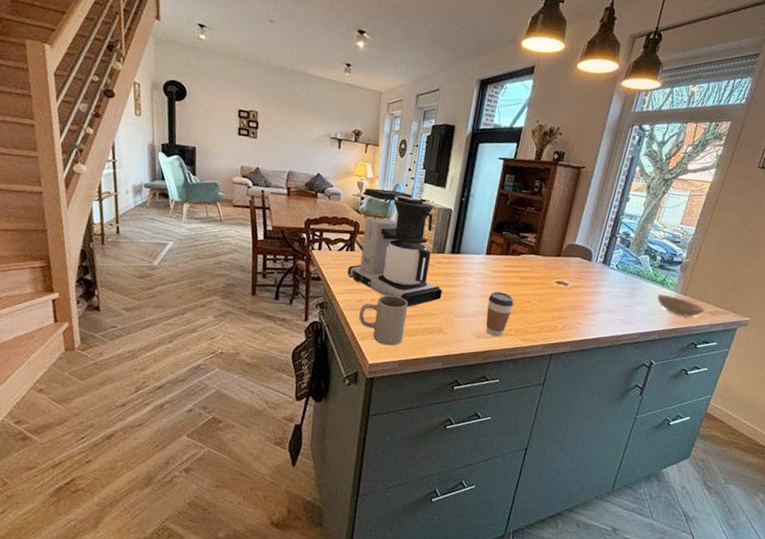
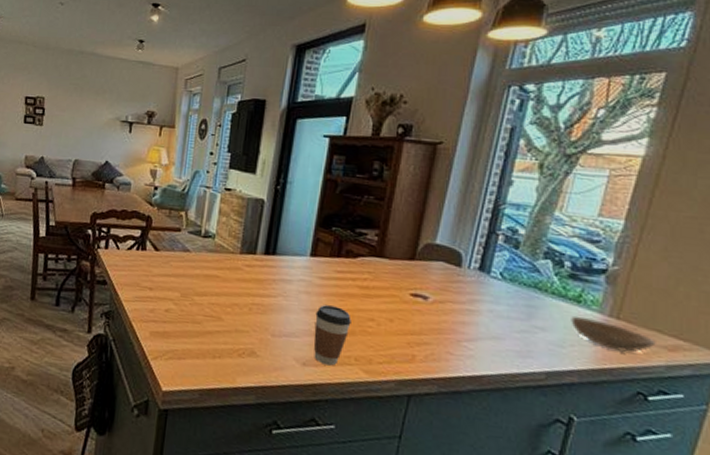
coffee maker: present [347,188,442,308] -> none [138,176,254,322]
mug: present [358,295,409,346] -> none [150,305,211,370]

